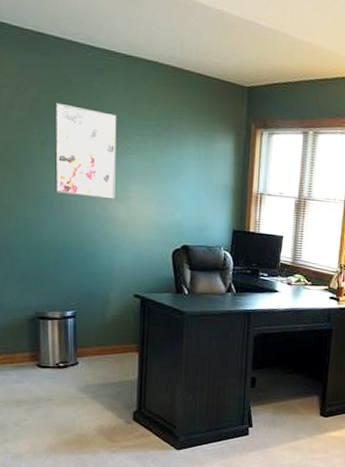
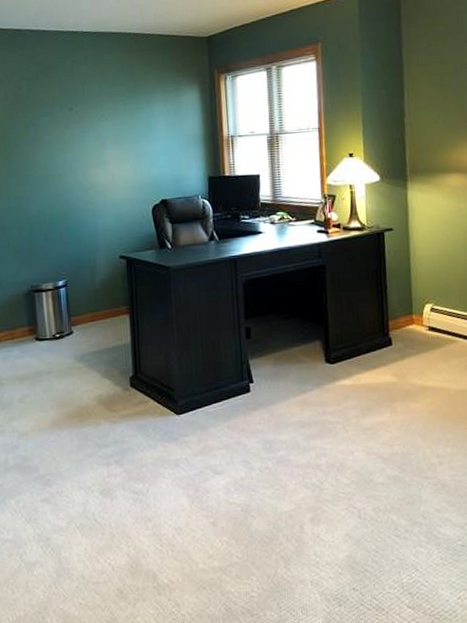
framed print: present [54,102,117,200] -> none [34,87,94,169]

